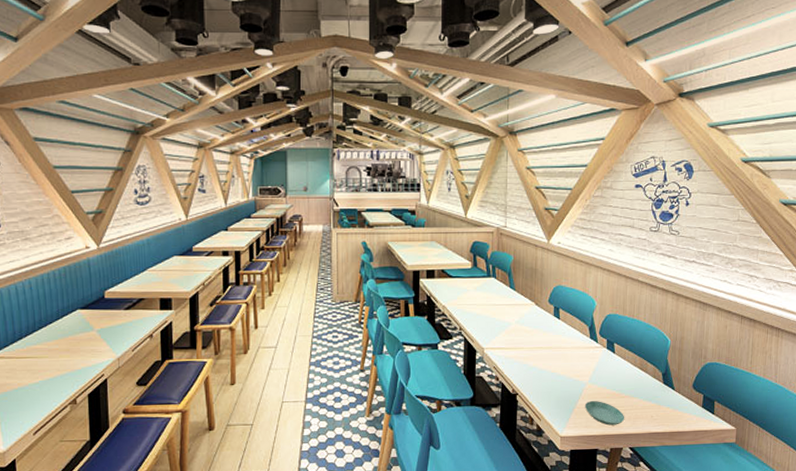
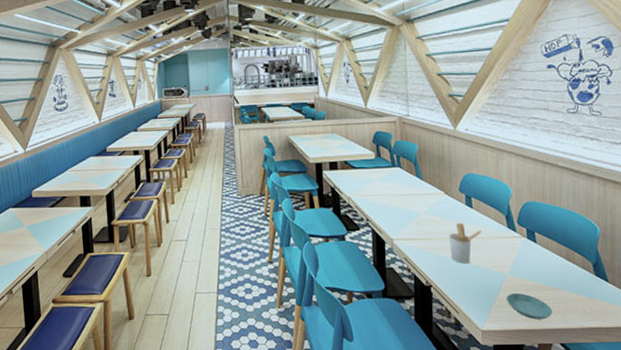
utensil holder: none [536,333,566,373] -> present [449,222,481,264]

